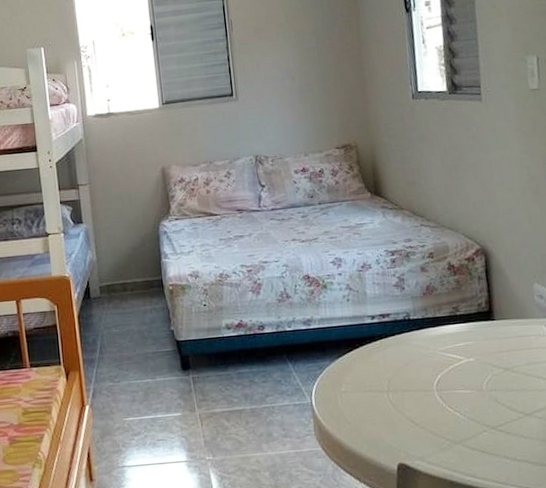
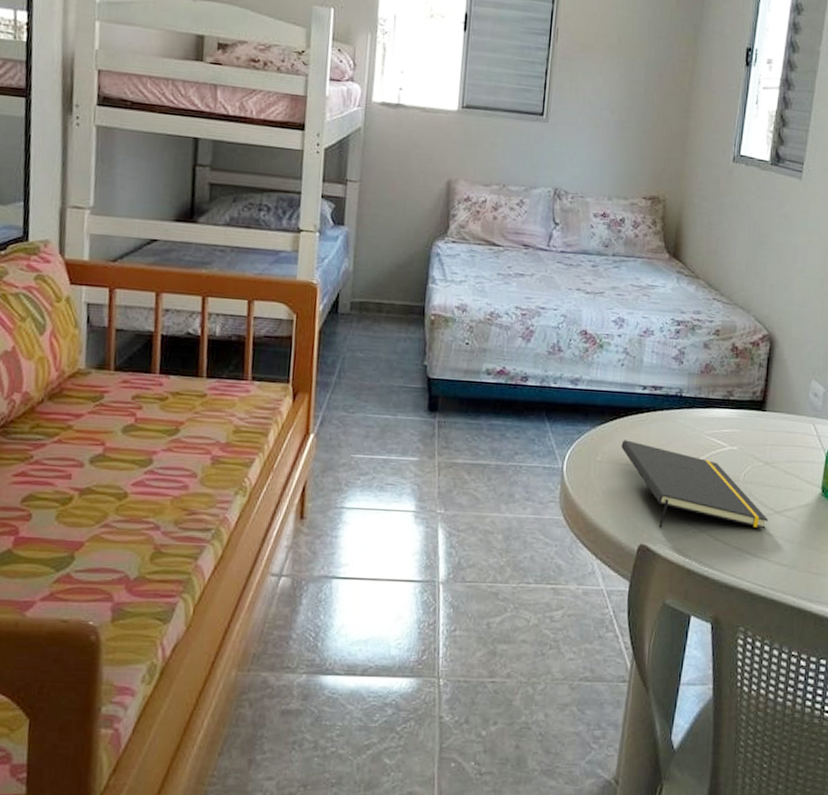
notepad: none [362,368,521,445] -> present [621,440,769,529]

